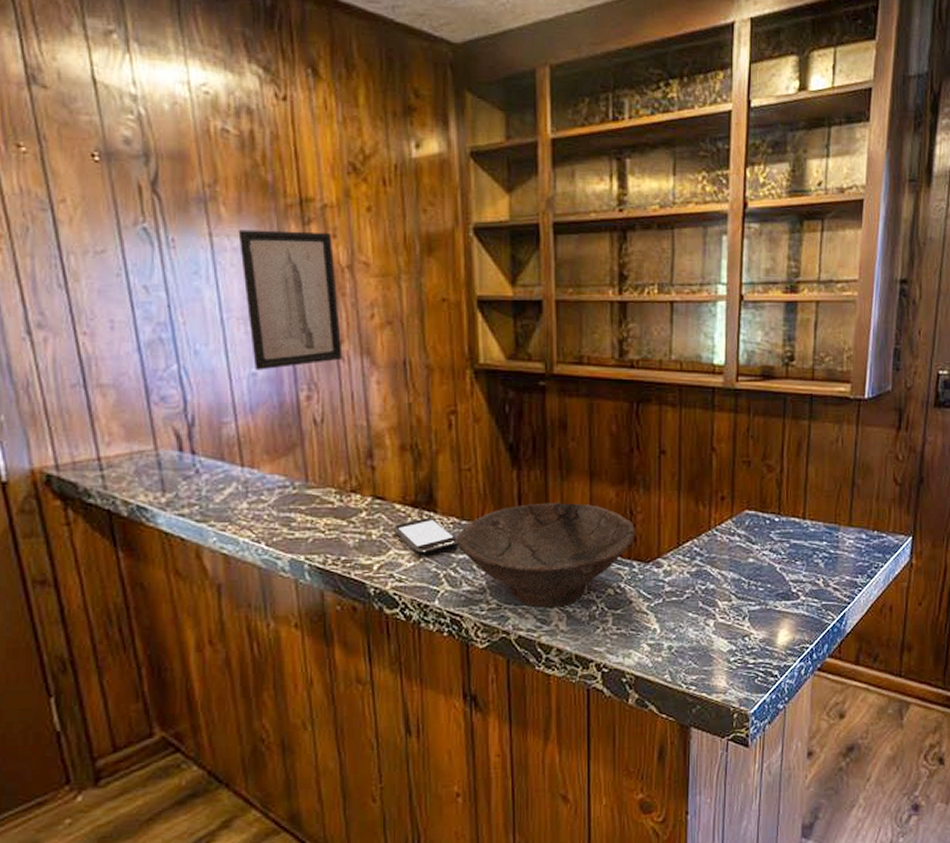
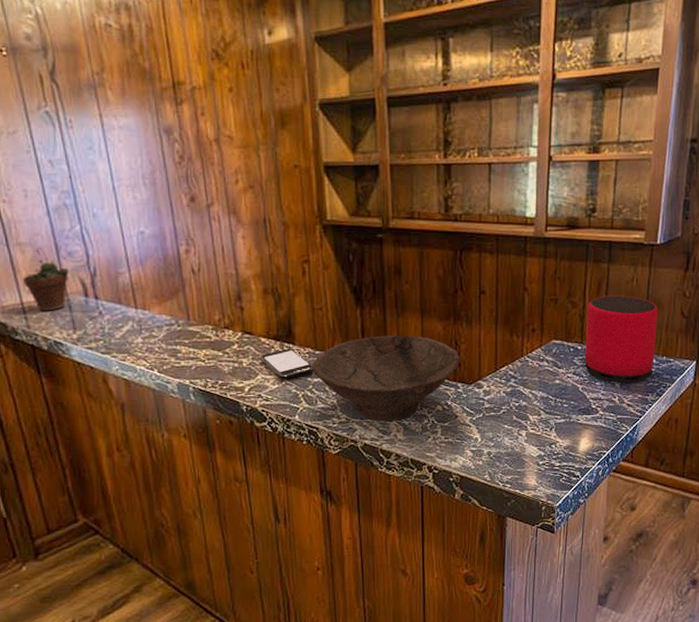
succulent plant: none [101,391,161,469] -> present [22,248,69,311]
wall art: present [238,229,343,370] -> none [123,110,214,229]
speaker: none [782,458,867,563] -> present [584,295,658,384]

